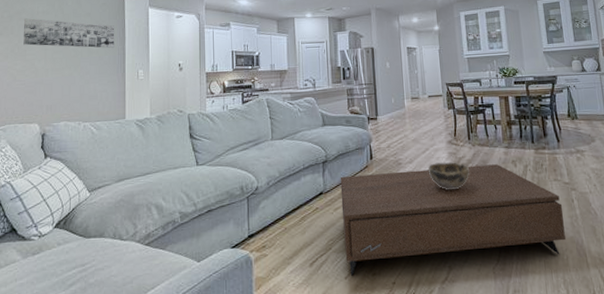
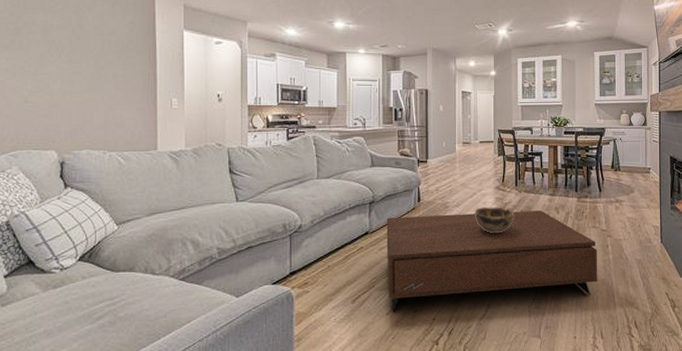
wall art: present [23,18,115,49] -> none [34,32,144,73]

